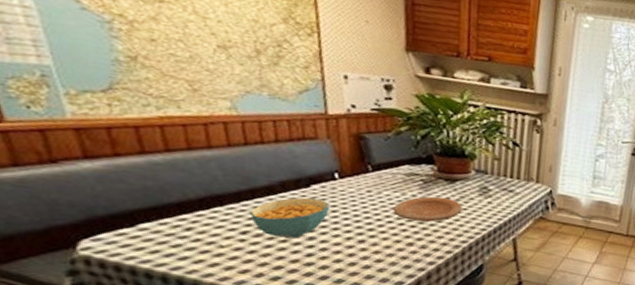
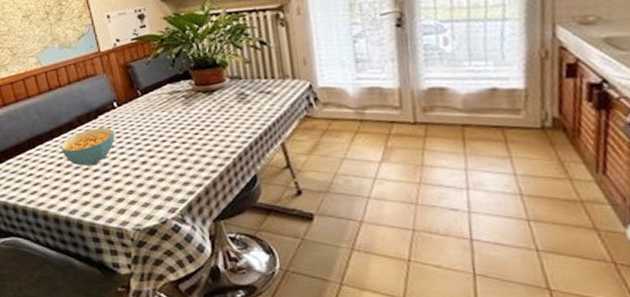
plate: present [393,196,463,222] -> none [164,109,225,137]

